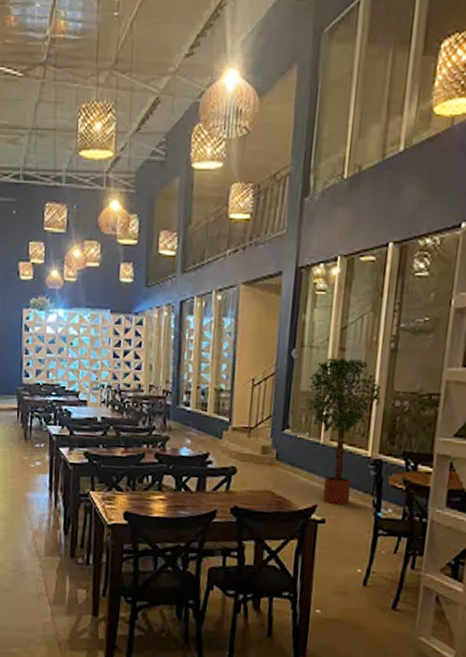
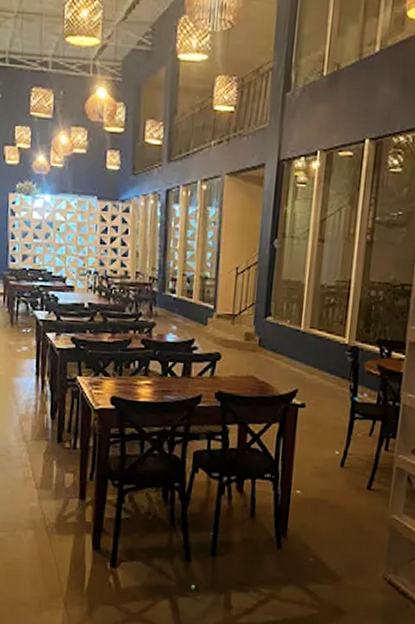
potted tree: present [307,357,382,505] -> none [288,247,358,390]

